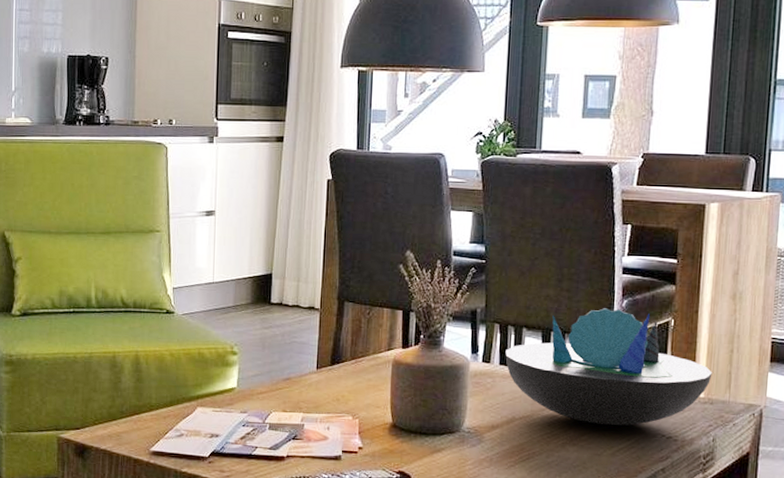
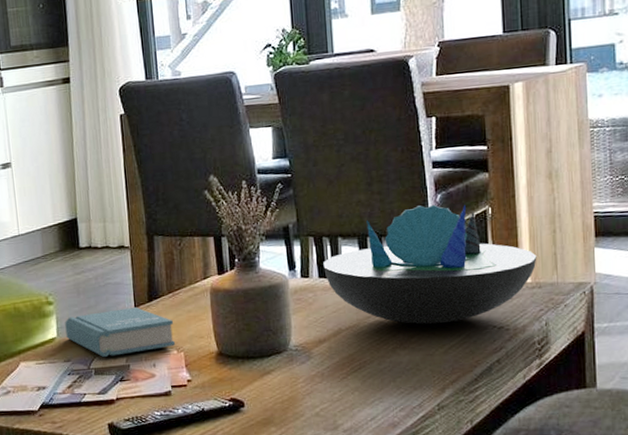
book: none [246,368,353,414] -> present [65,307,176,357]

